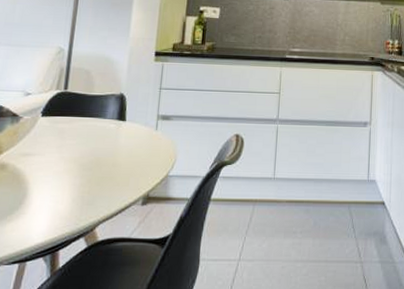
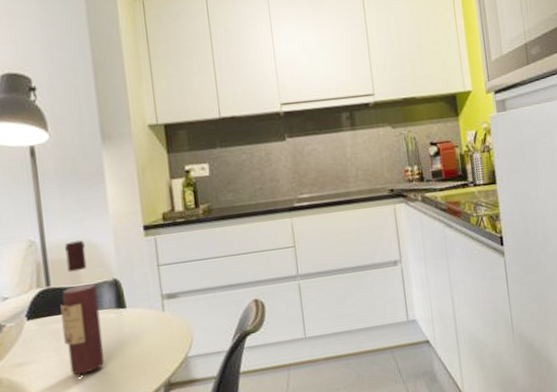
wine bottle: none [67,55,105,174] -> present [60,240,105,375]

